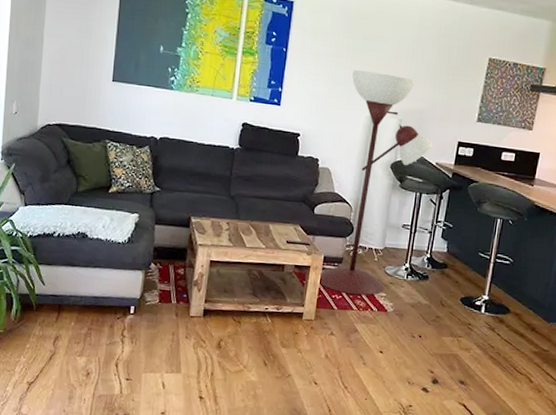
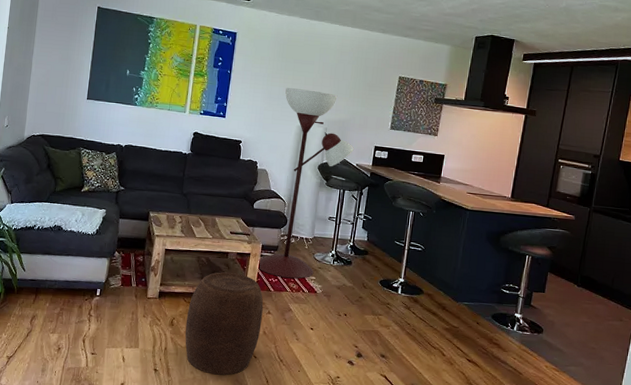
stool: none [234,287,326,404] -> present [185,272,264,375]

